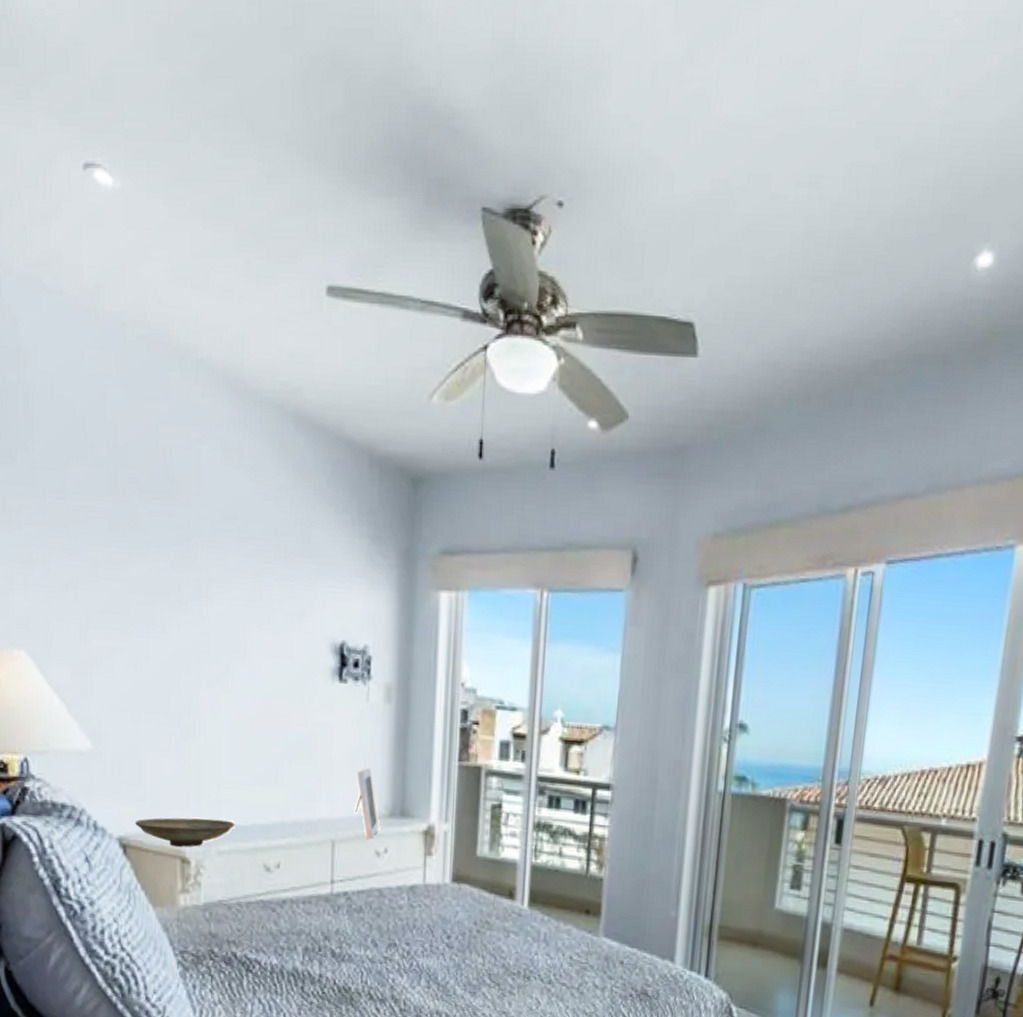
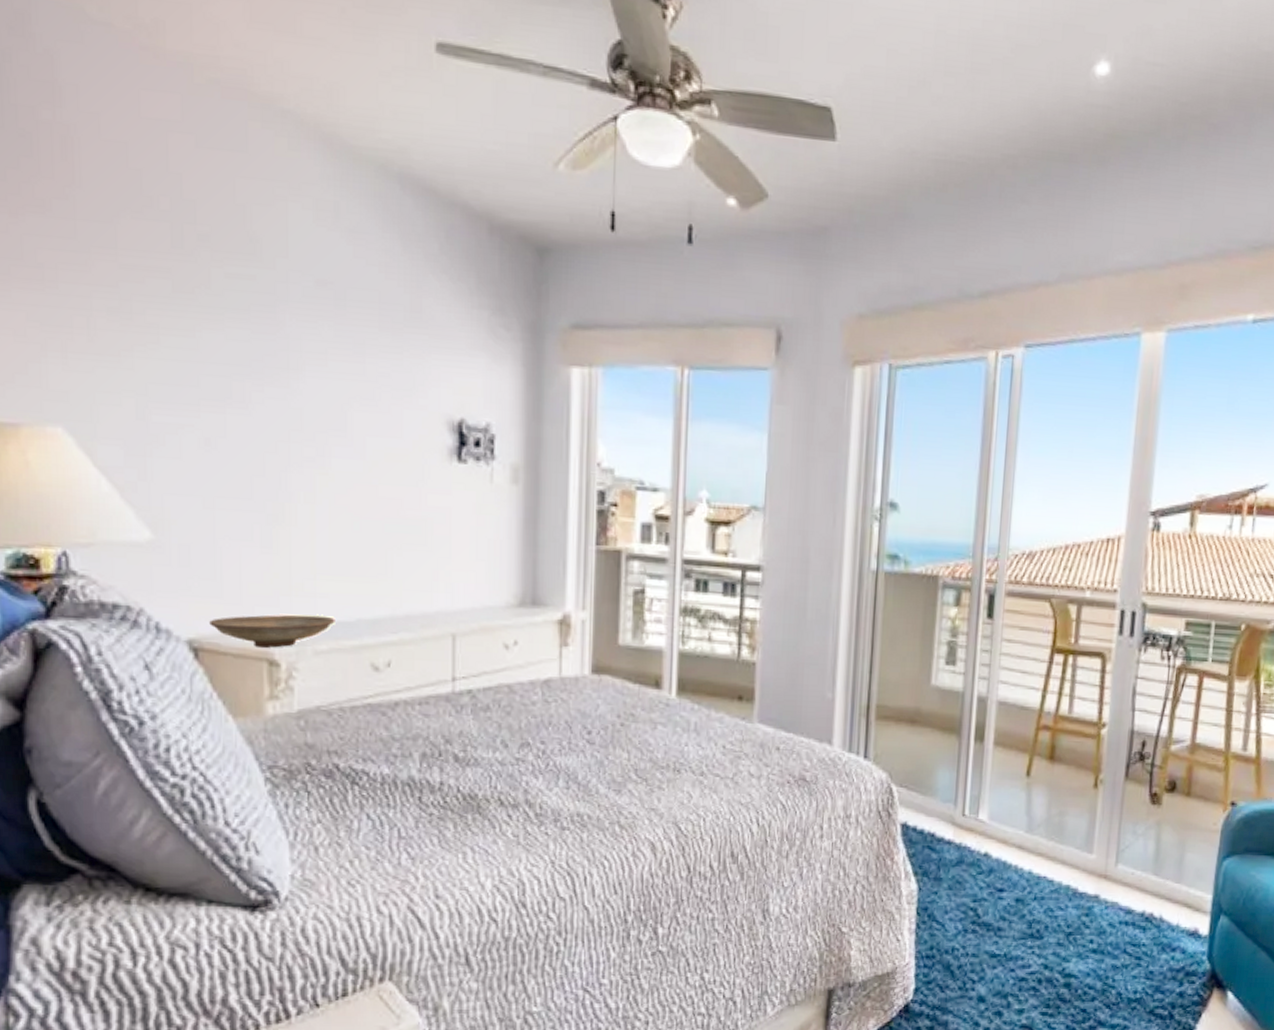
picture frame: present [355,768,379,840] -> none [479,554,508,632]

